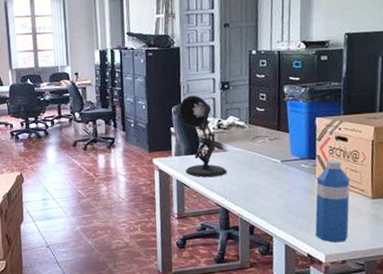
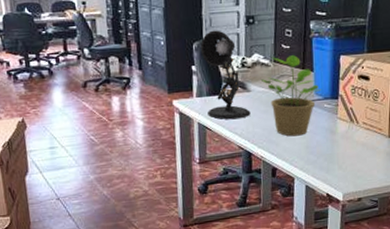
potted plant: none [236,116,298,195] -> present [260,54,321,137]
water bottle: present [315,159,350,243] -> none [335,99,369,181]

